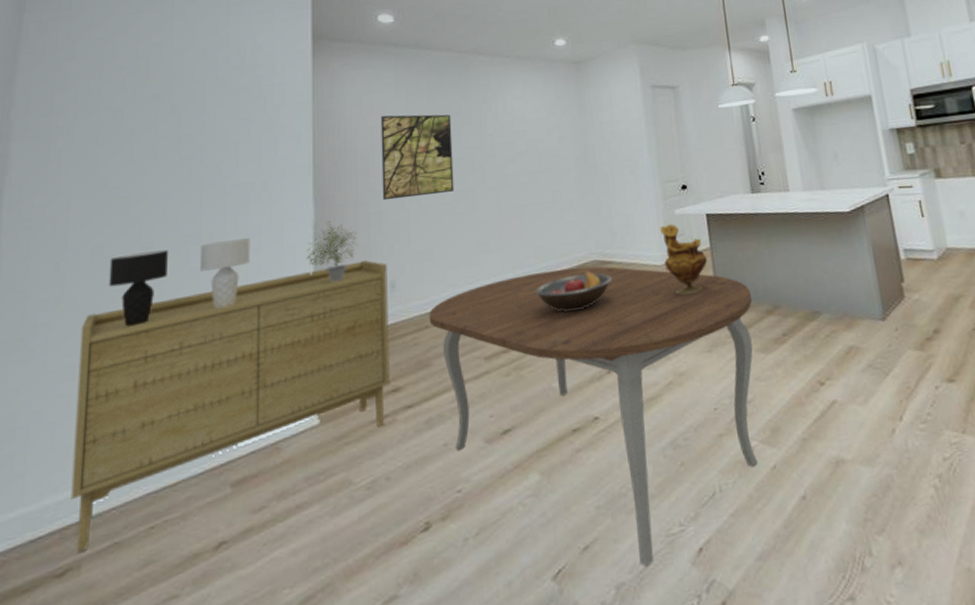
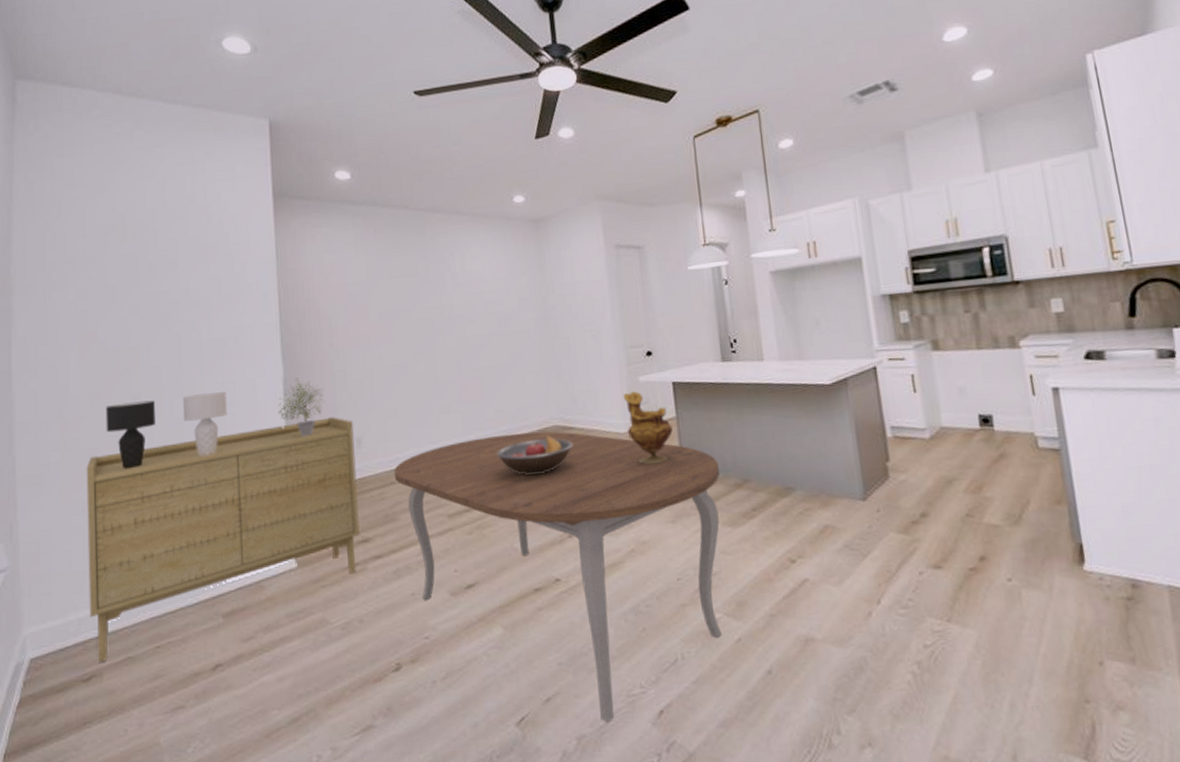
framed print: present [380,114,455,201] -> none [341,274,415,360]

